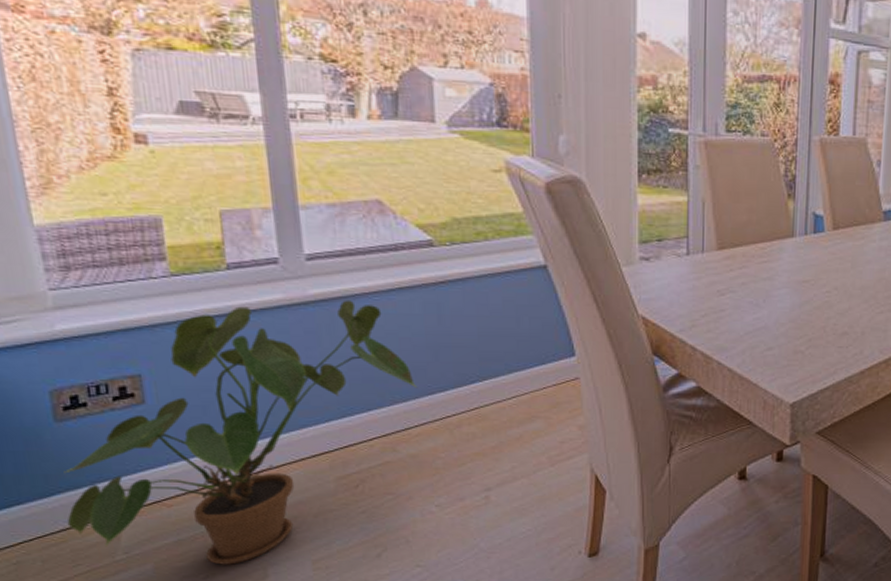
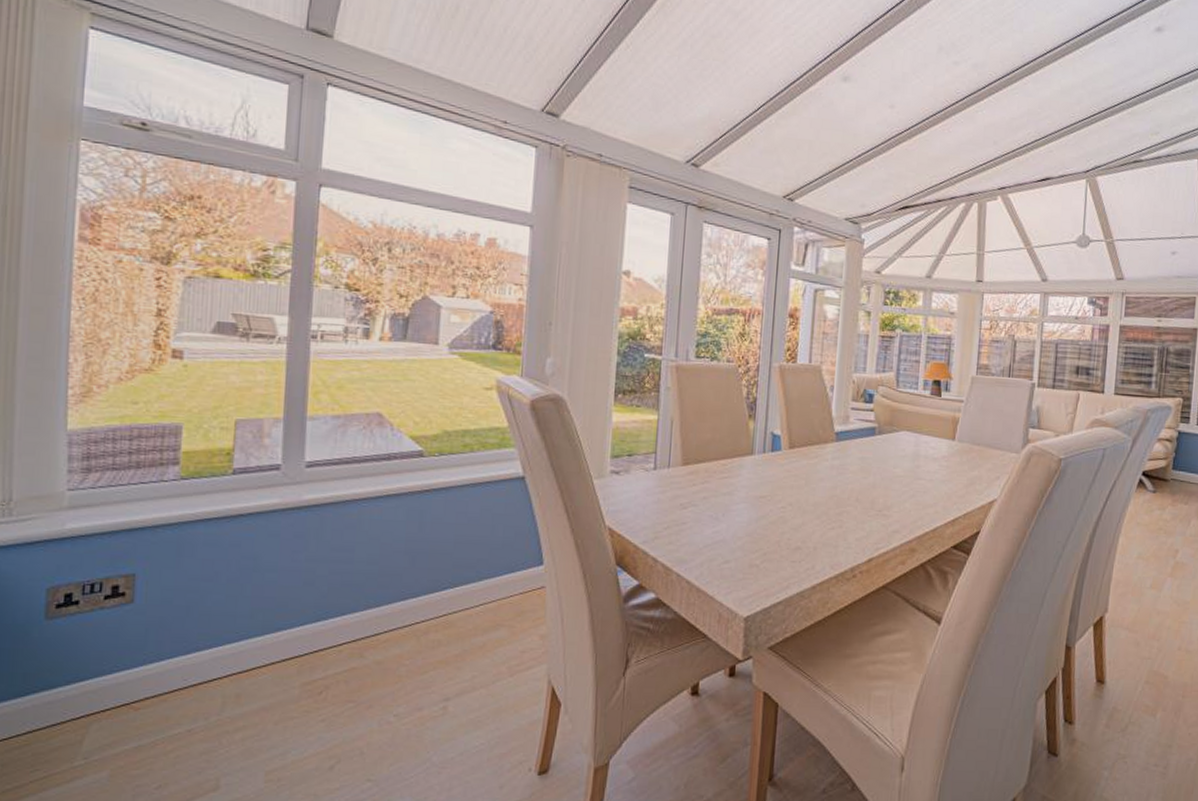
house plant: present [64,300,418,565] -> none [34,505,392,774]

